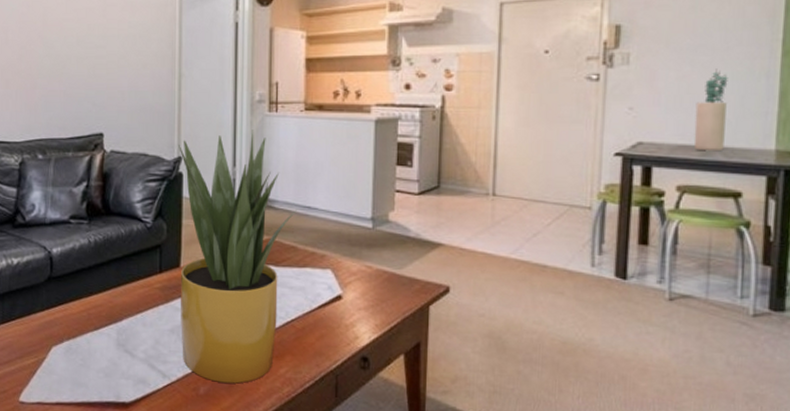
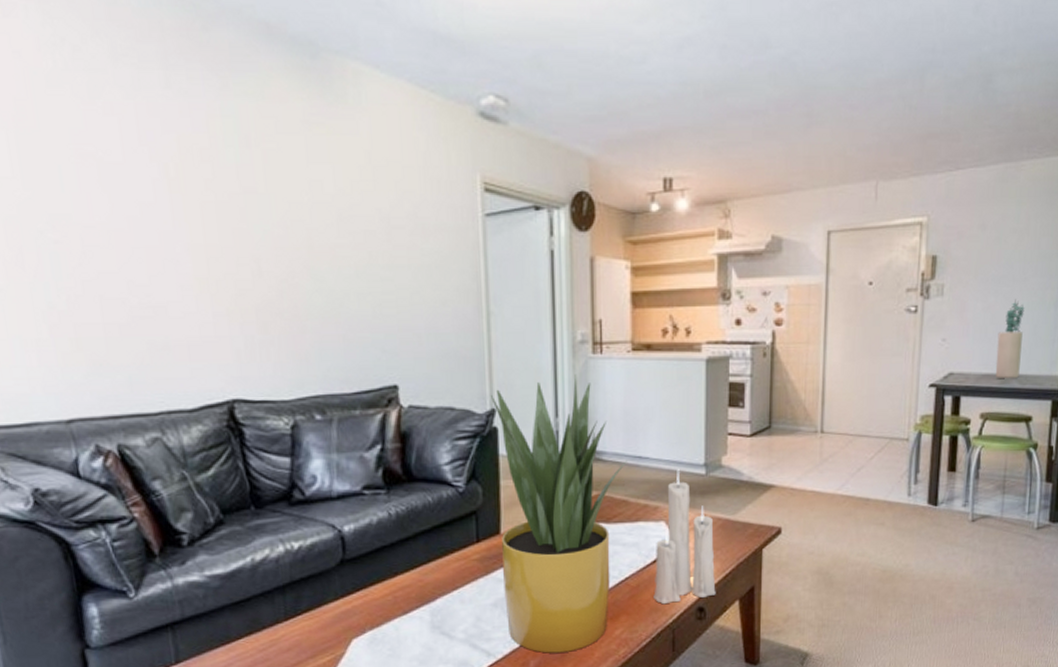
candle: none [318,221,381,350] -> present [653,469,716,605]

